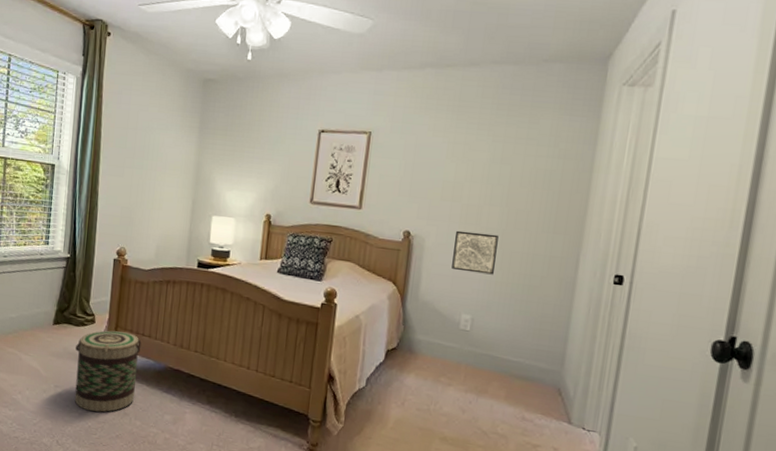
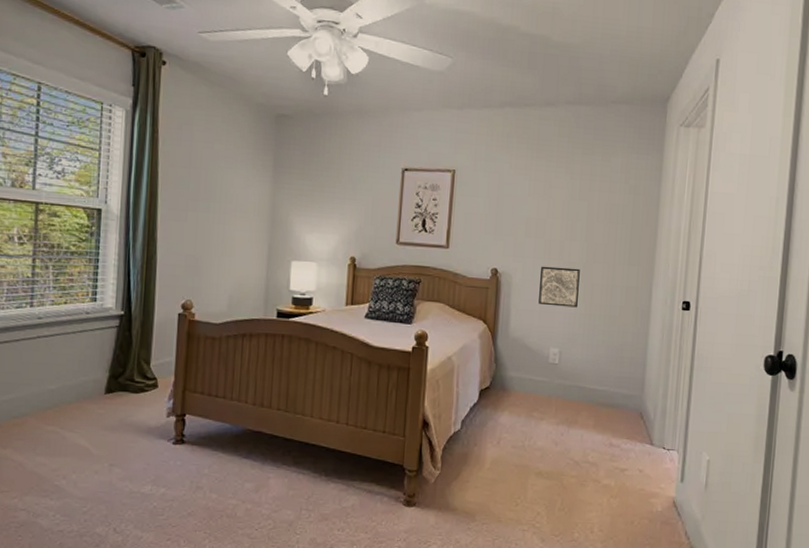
basket: present [74,330,141,412] -> none [134,394,215,490]

